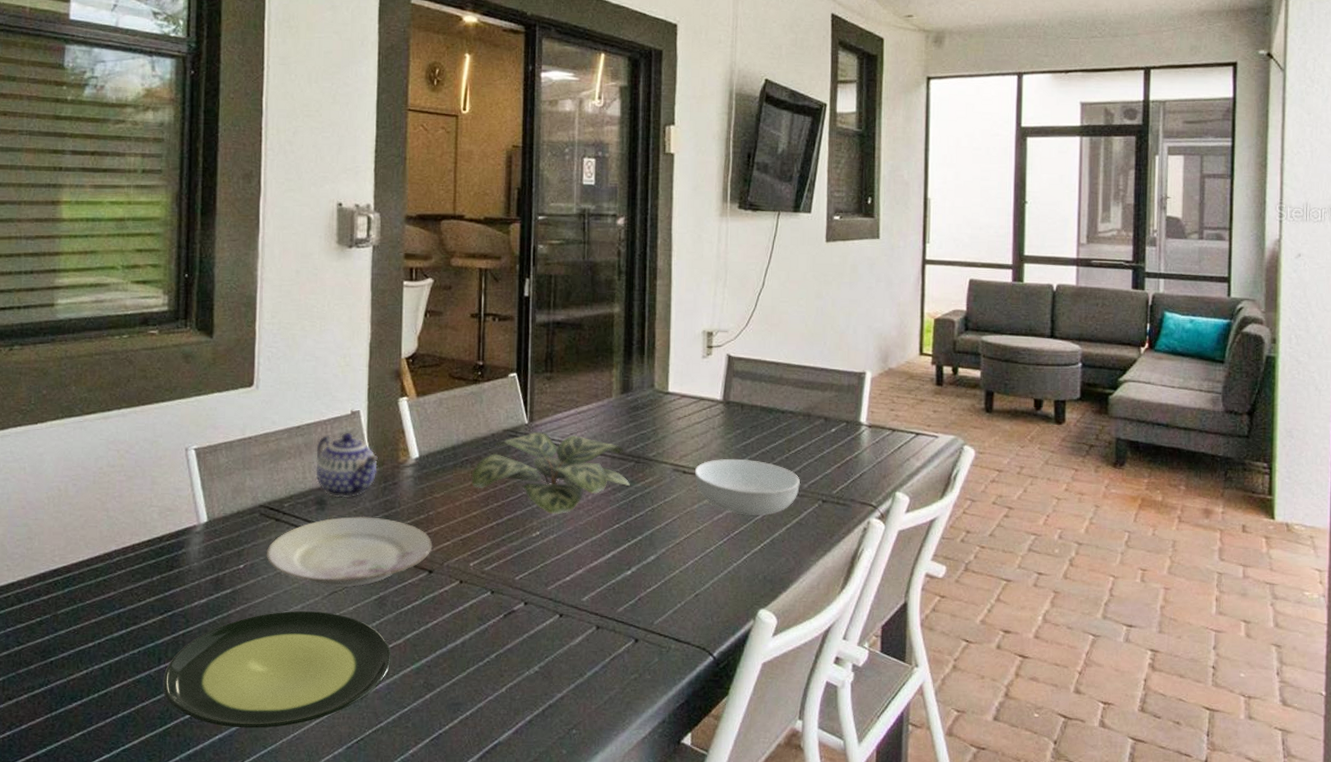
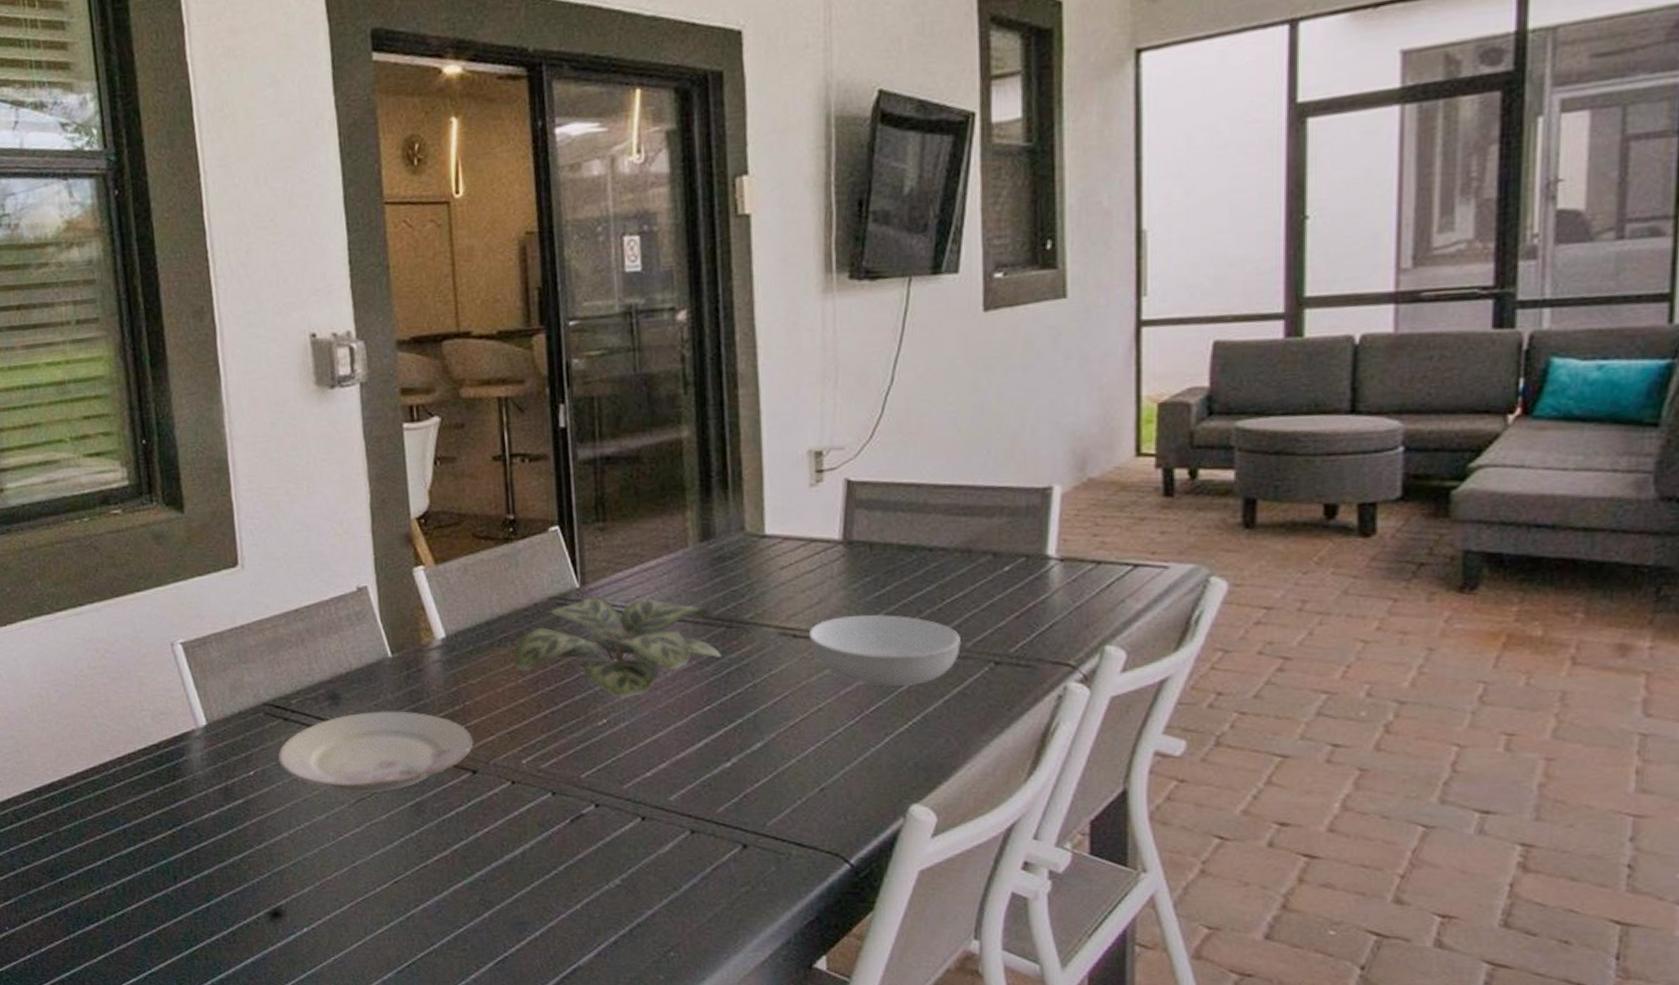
plate: present [162,611,391,728] -> none [181,821,438,951]
teapot: present [315,432,378,498] -> none [320,612,397,690]

